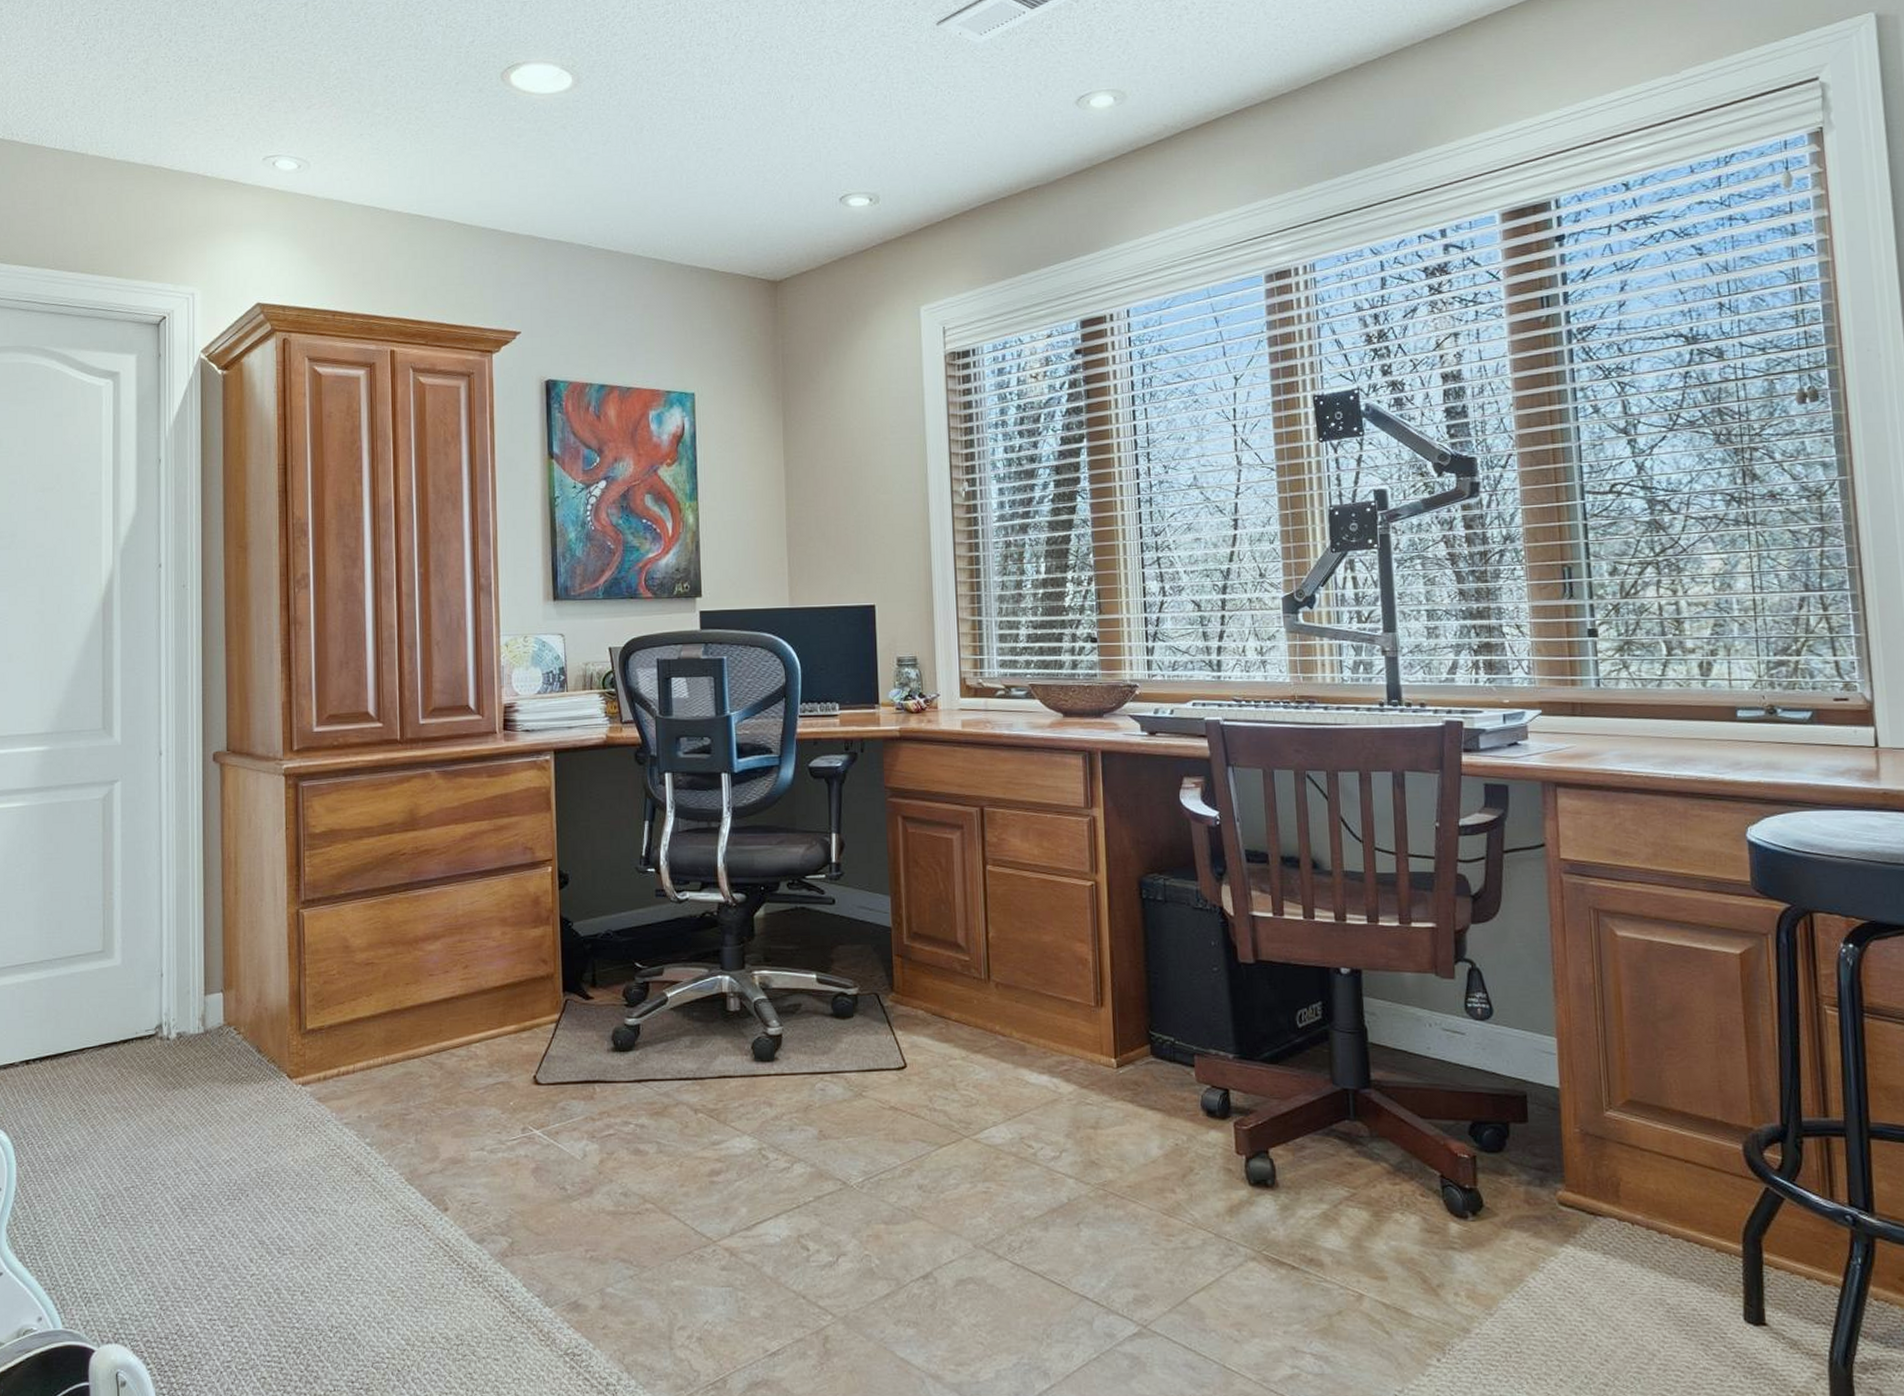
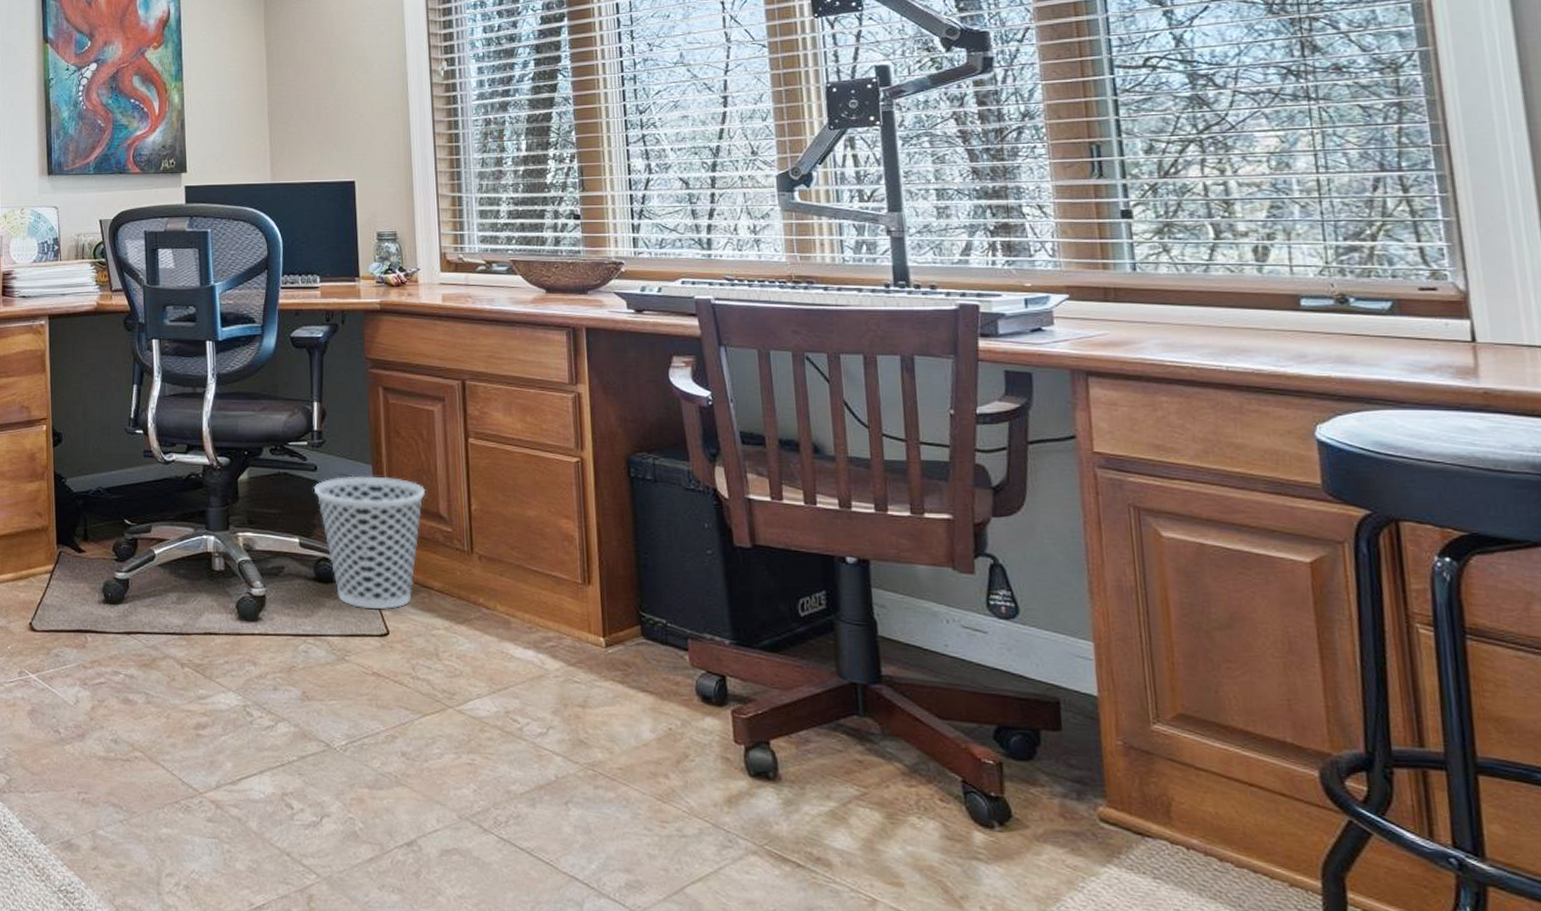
wastebasket: none [831,907,944,1043] -> present [313,476,426,610]

